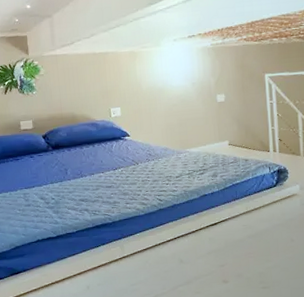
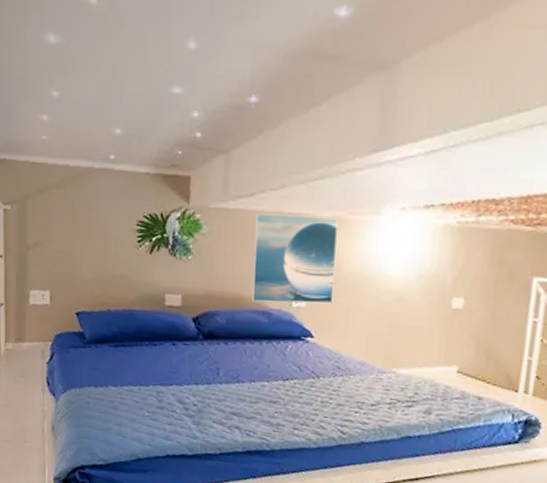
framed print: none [77,52,139,118] -> present [251,213,339,304]

